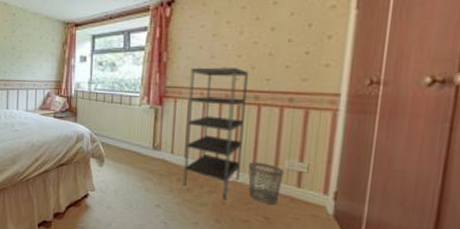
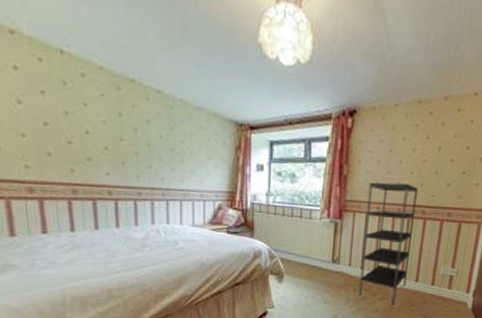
wastebasket: present [248,161,284,205] -> none [412,269,440,305]

